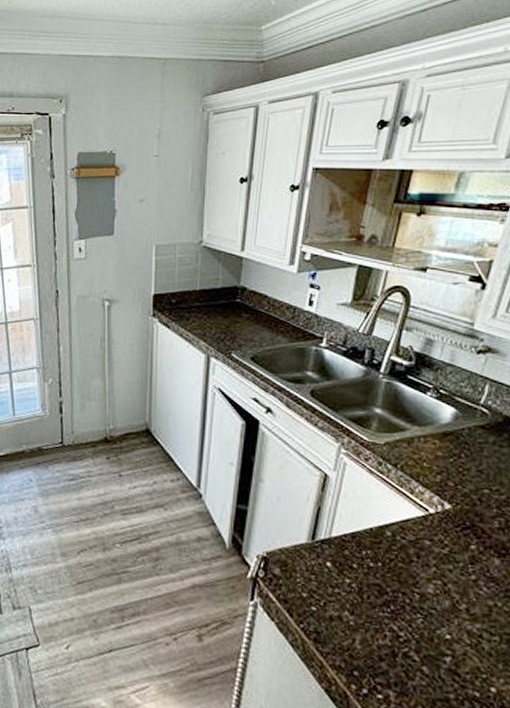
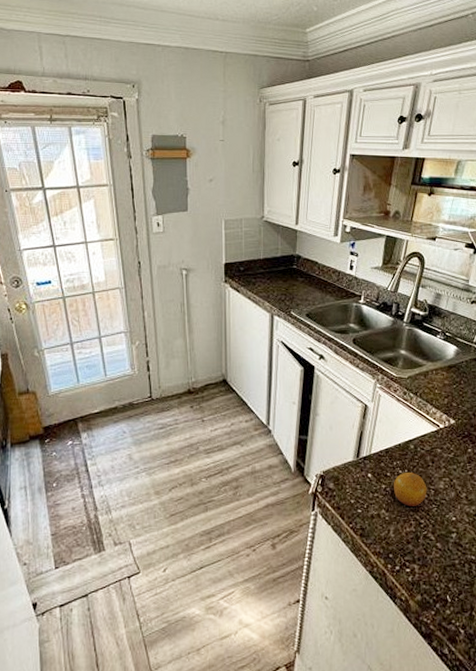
fruit: none [362,565,410,613] -> present [394,472,427,506]

